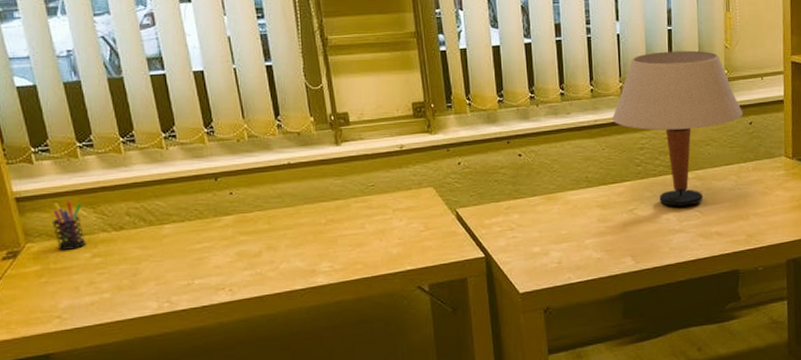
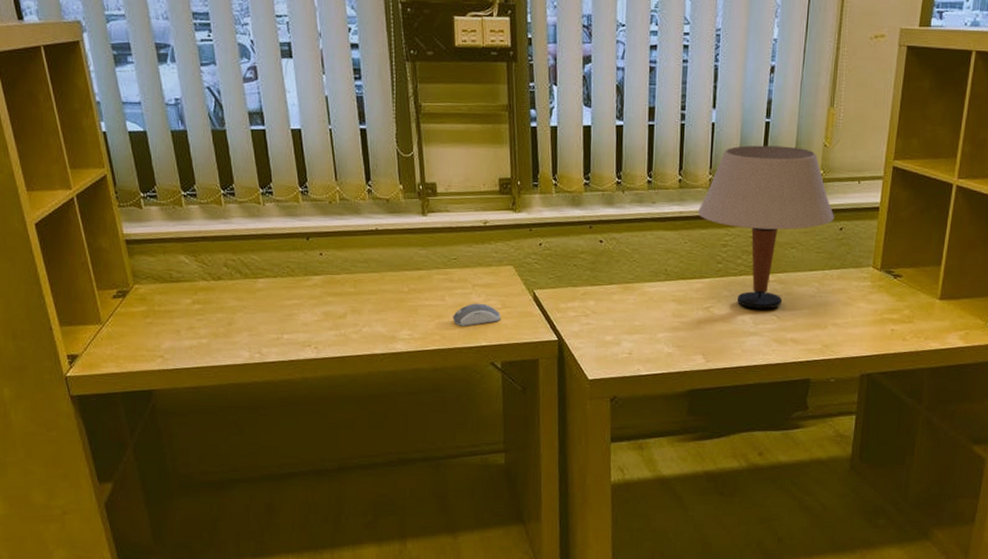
pen holder: present [51,200,86,250] -> none [157,247,187,294]
computer mouse: none [375,227,424,253] -> present [453,303,500,326]

